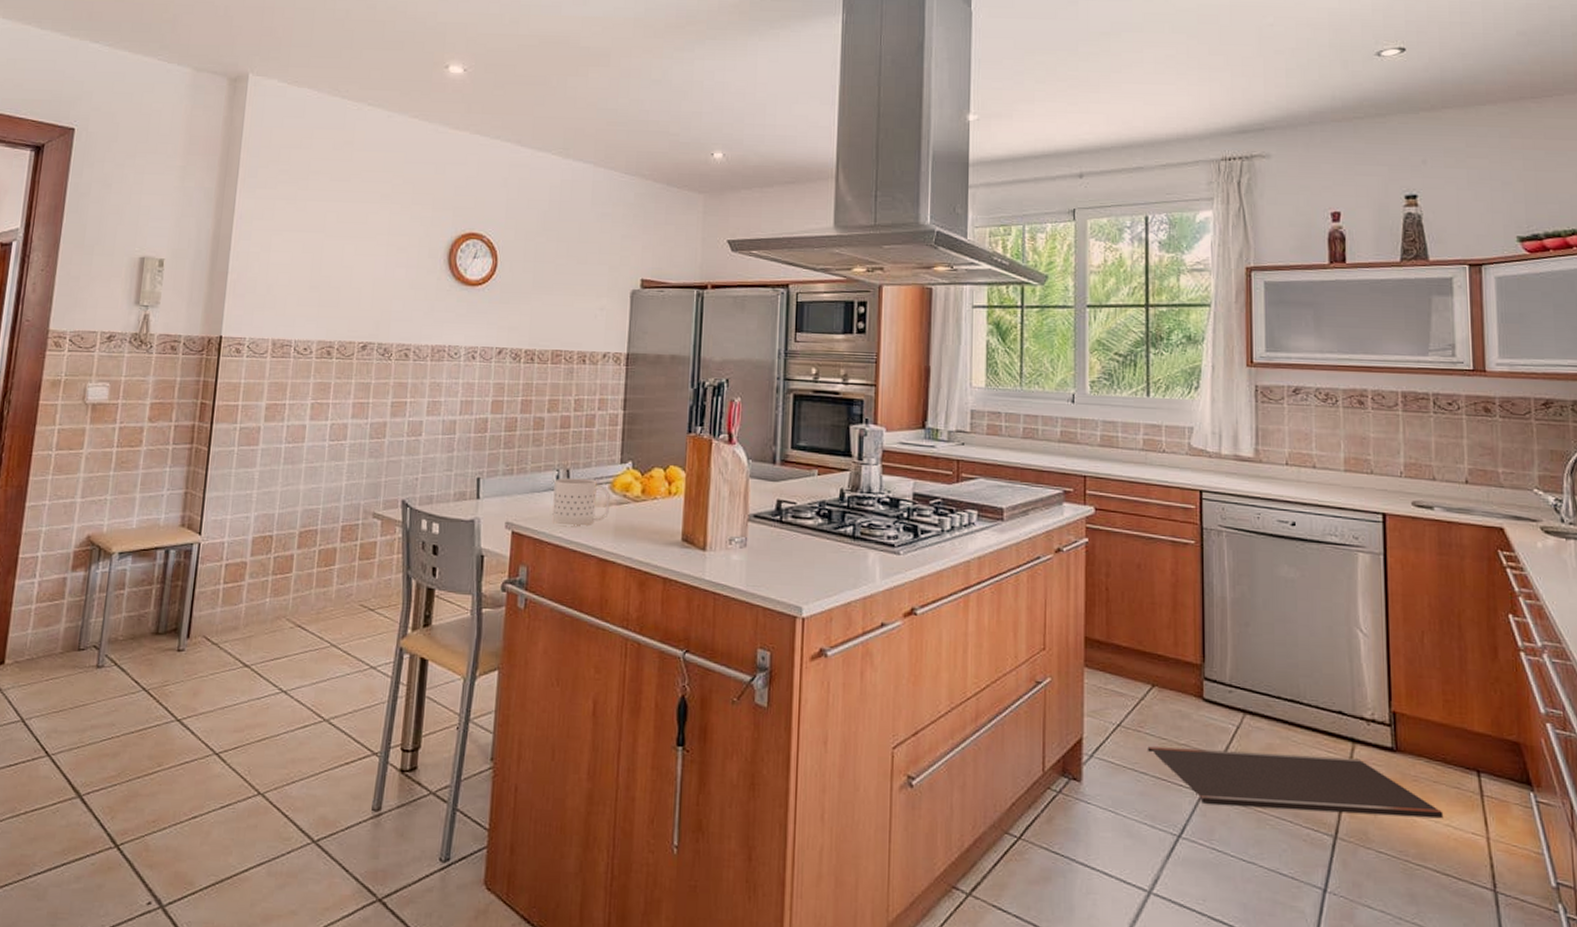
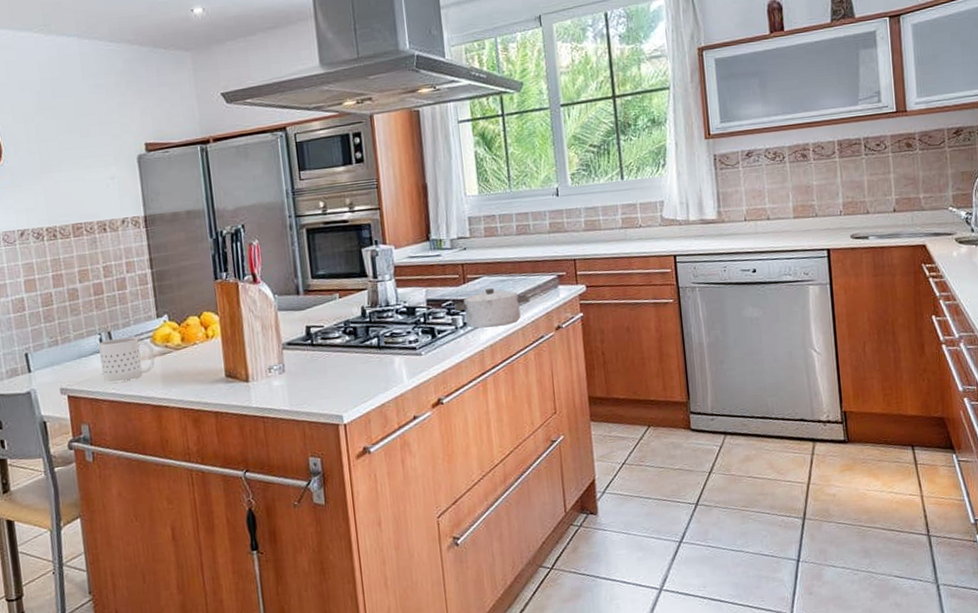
cooking pot: none [943,492,1028,538] -> present [454,288,529,329]
door mat: present [1148,746,1444,818] -> none [649,454,887,512]

